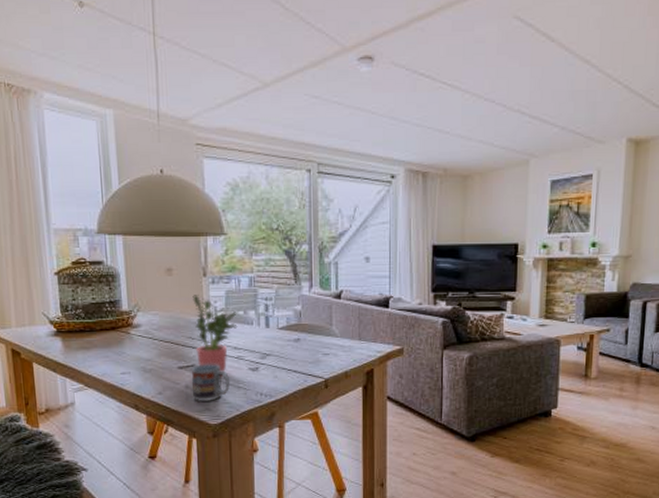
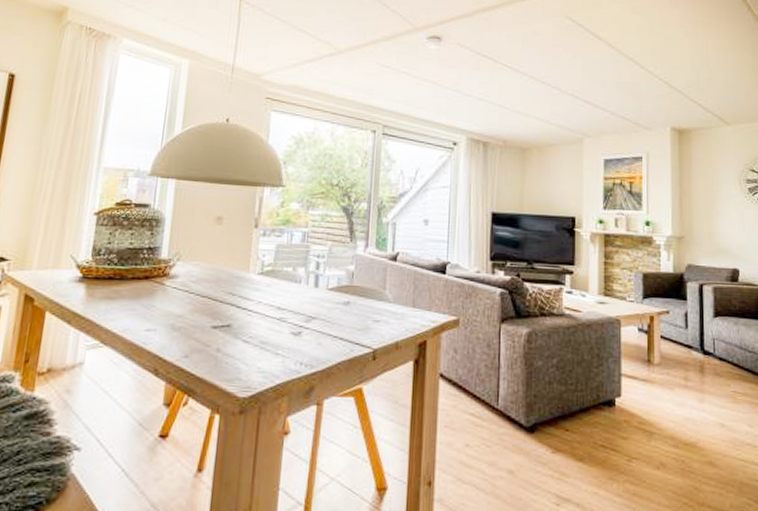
cup: present [191,364,229,402] -> none [223,324,268,370]
potted plant: present [192,295,239,372] -> none [235,247,287,335]

